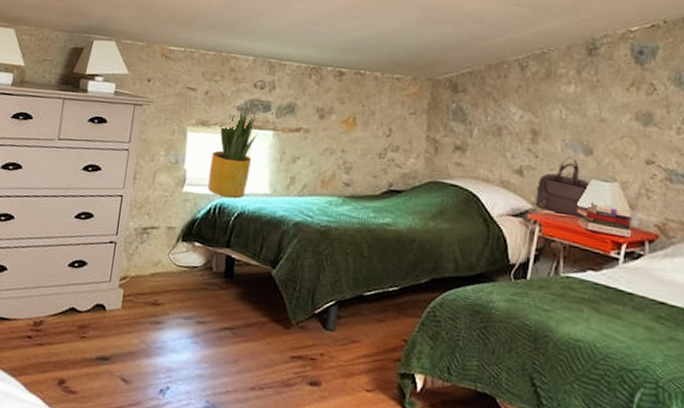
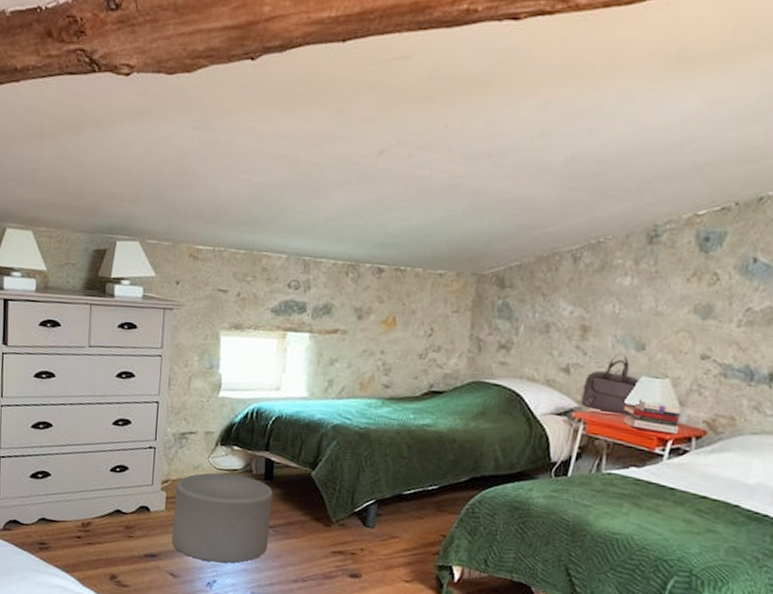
pouf: none [126,269,233,368] -> present [172,472,274,563]
planter: present [207,106,259,198] -> none [244,308,294,402]

